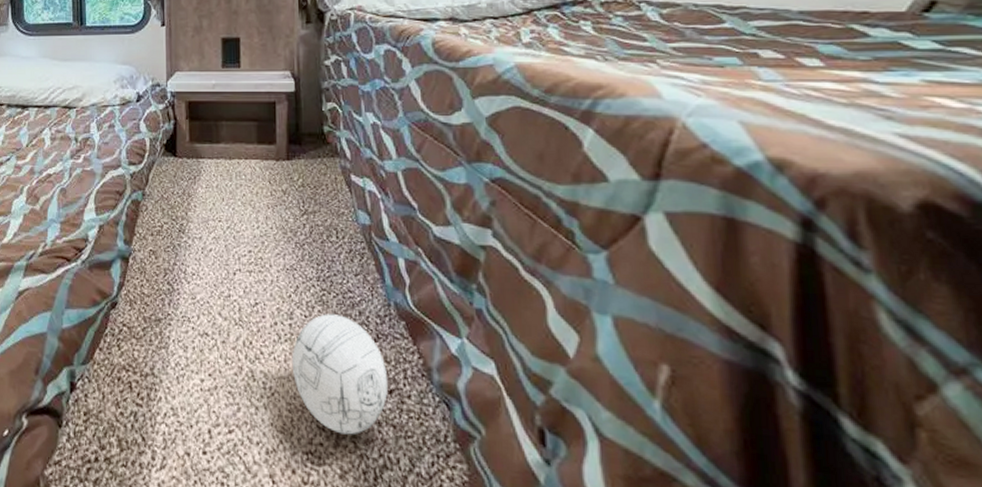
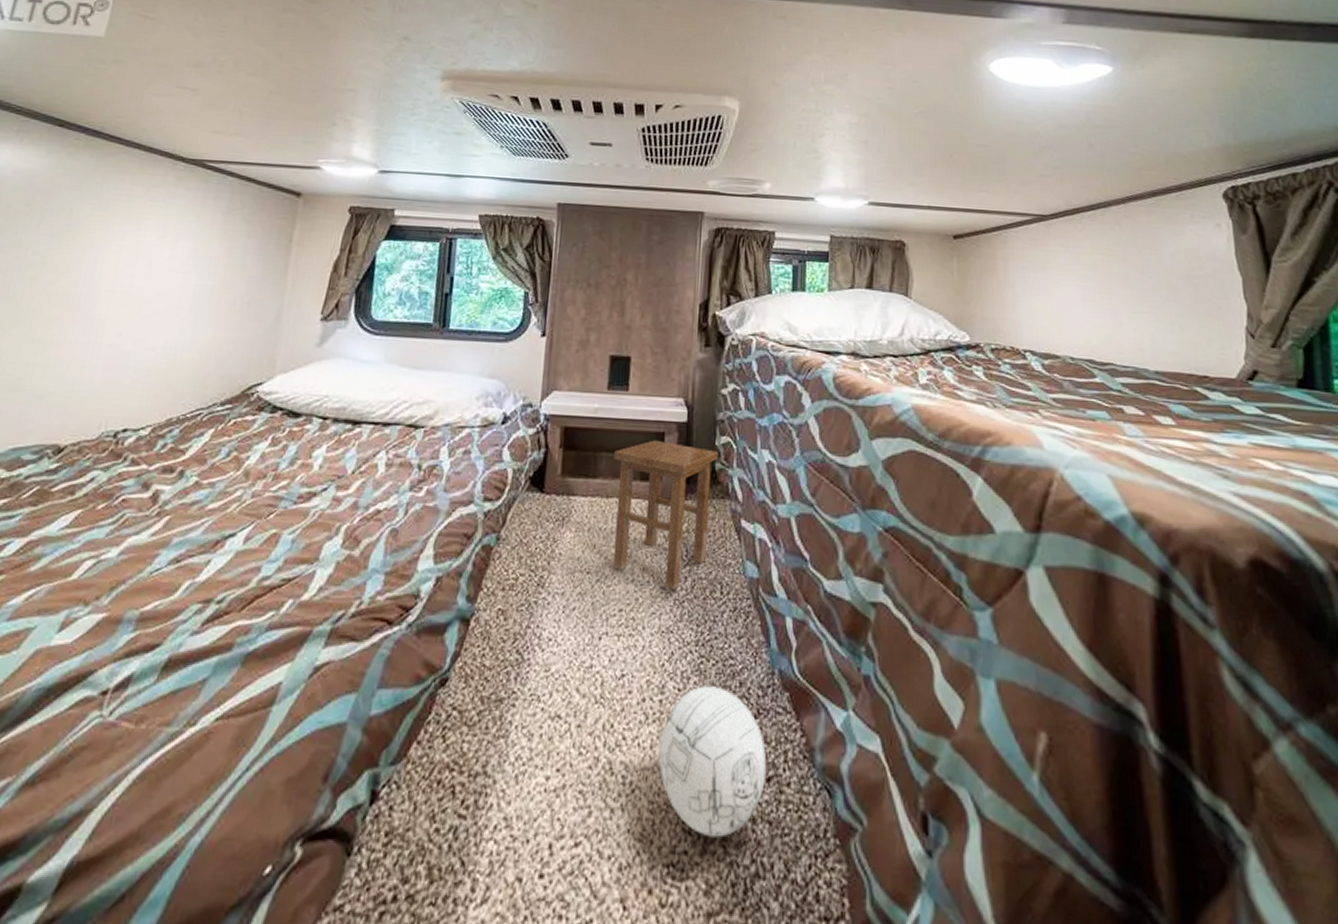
stool: none [233,109,325,234] -> present [612,440,718,589]

